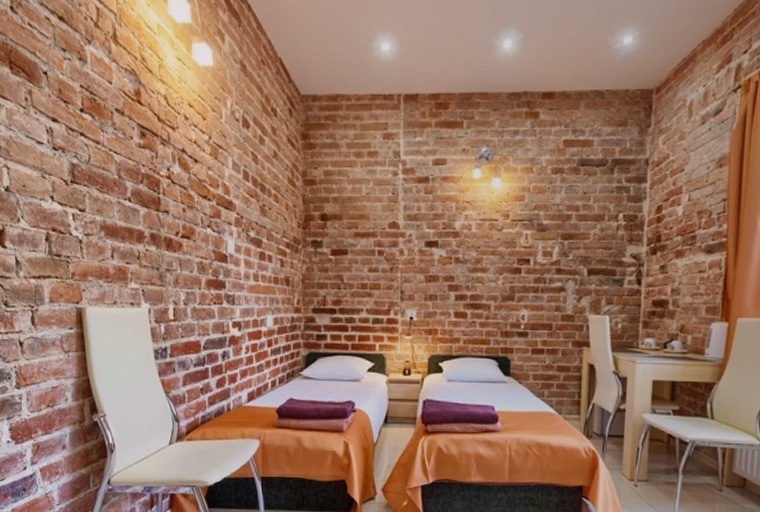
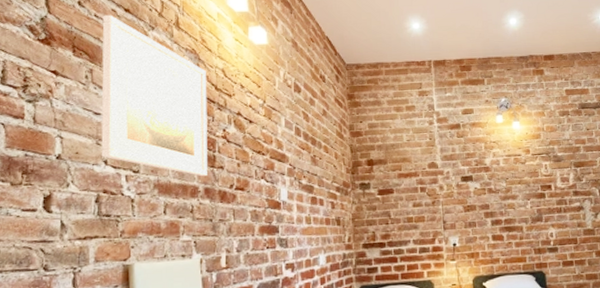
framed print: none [36,23,152,221] -> present [101,14,207,177]

